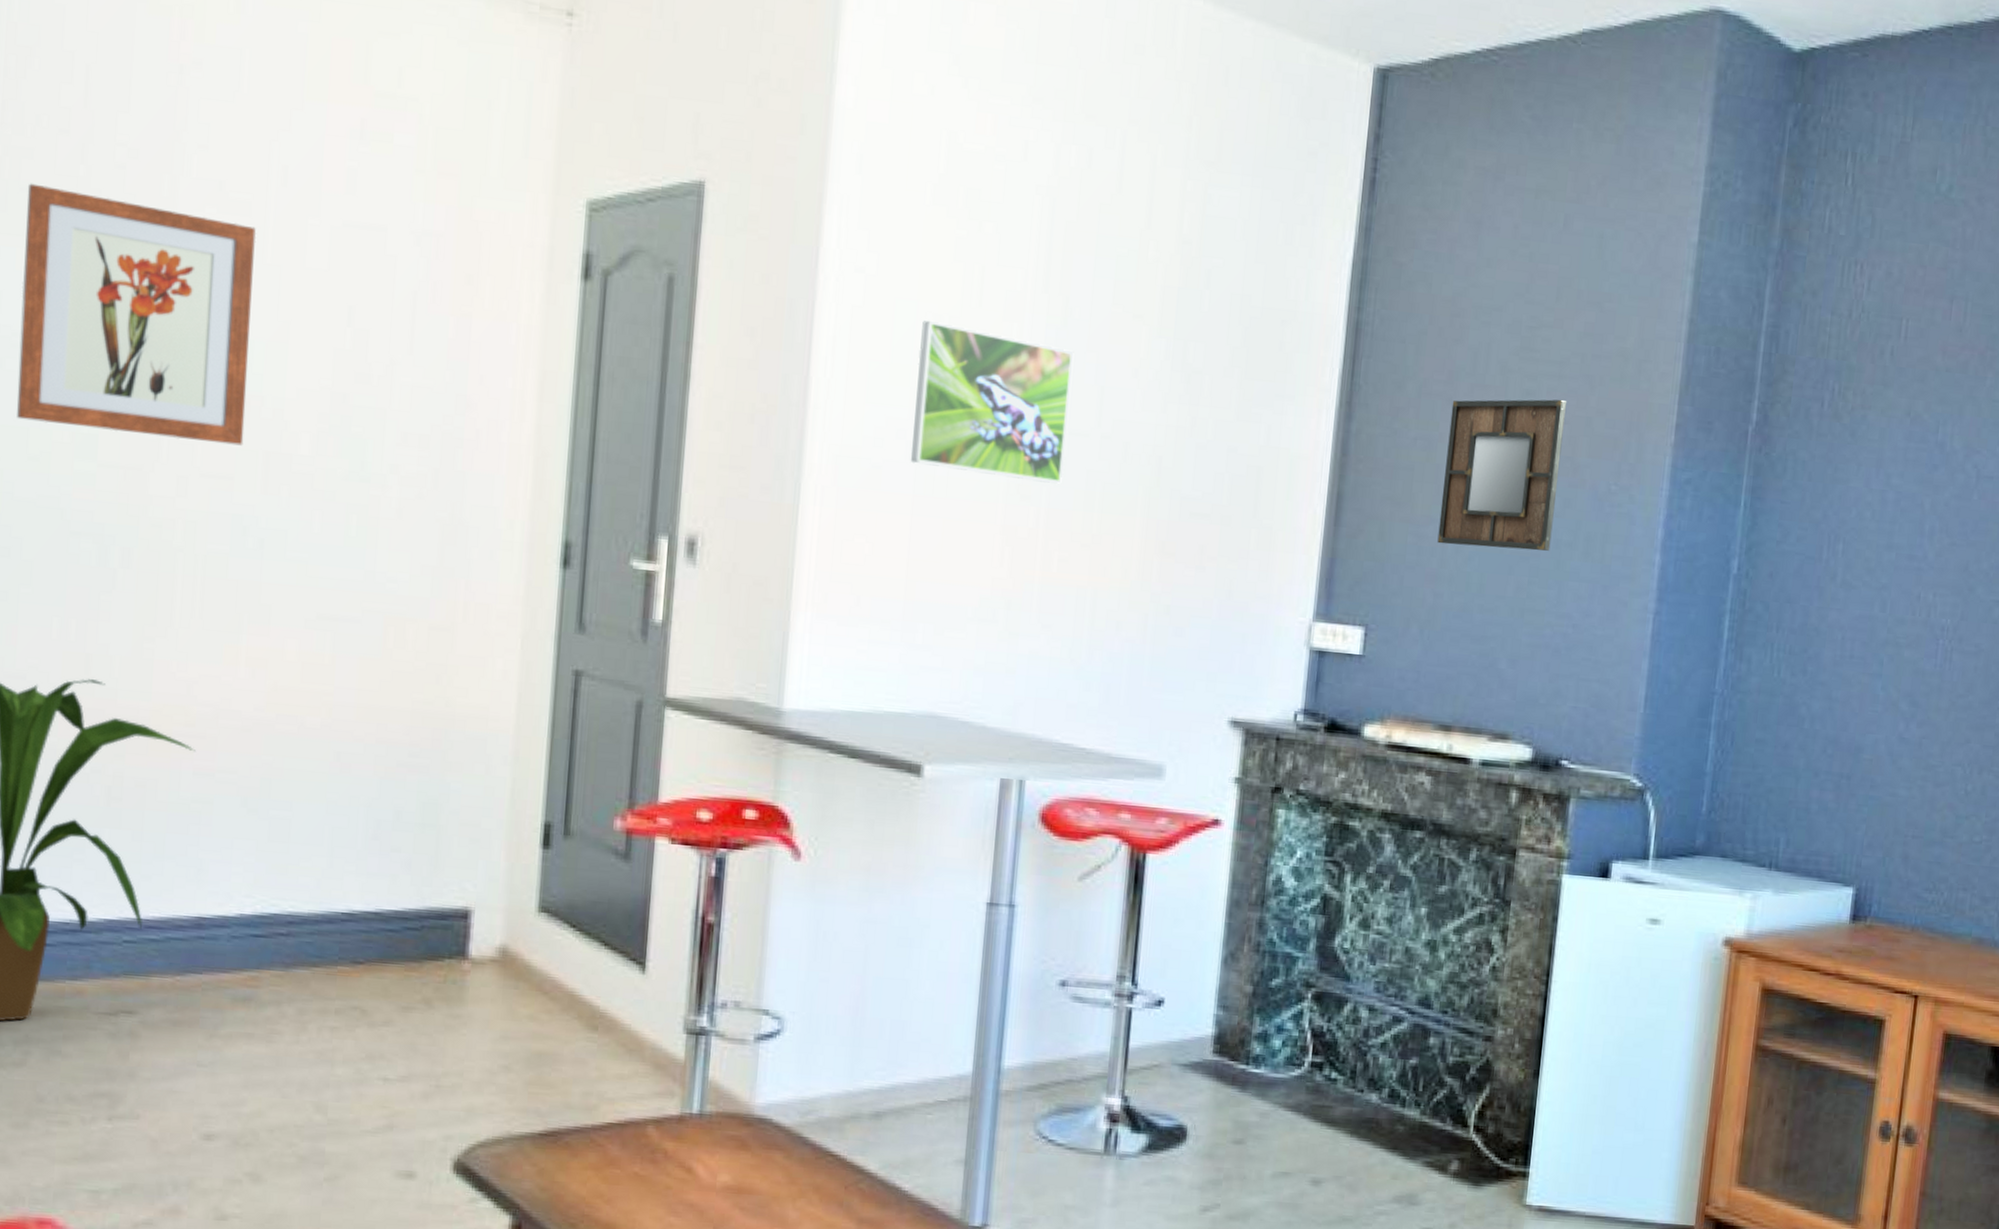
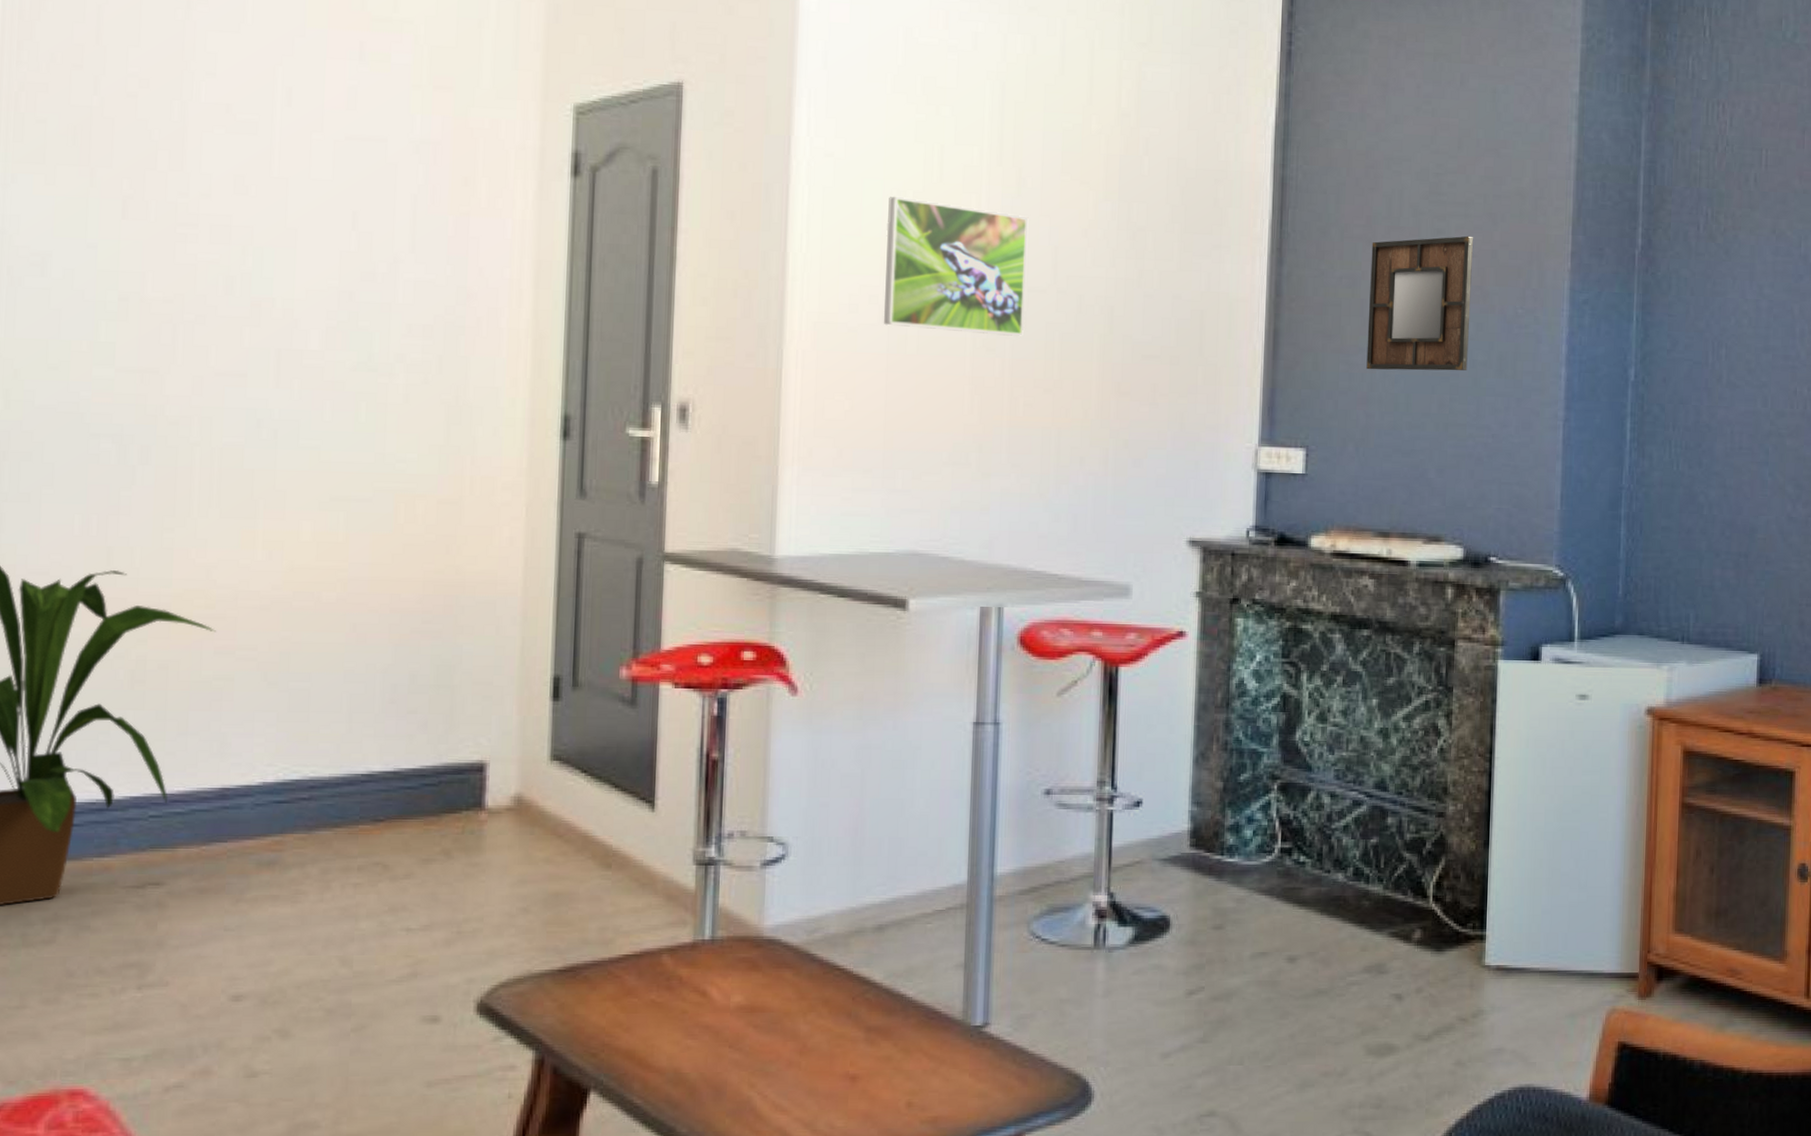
wall art: present [16,183,257,446] -> none [36,115,264,345]

